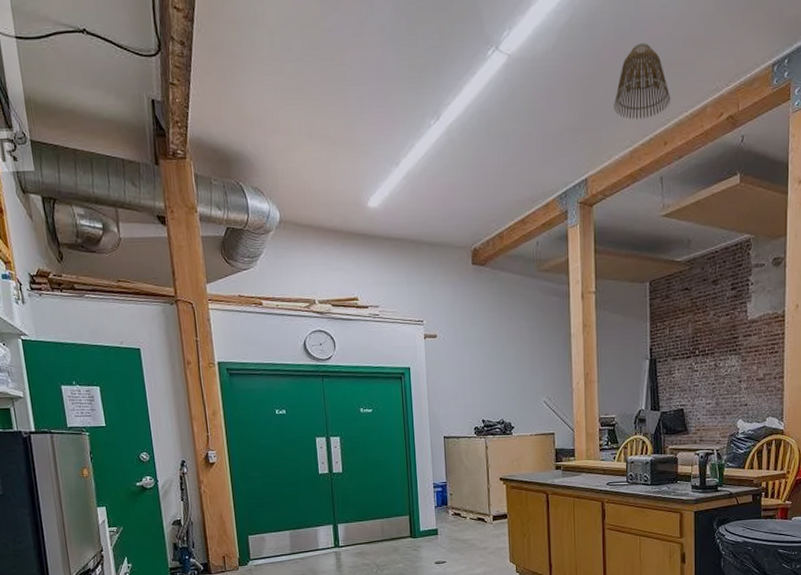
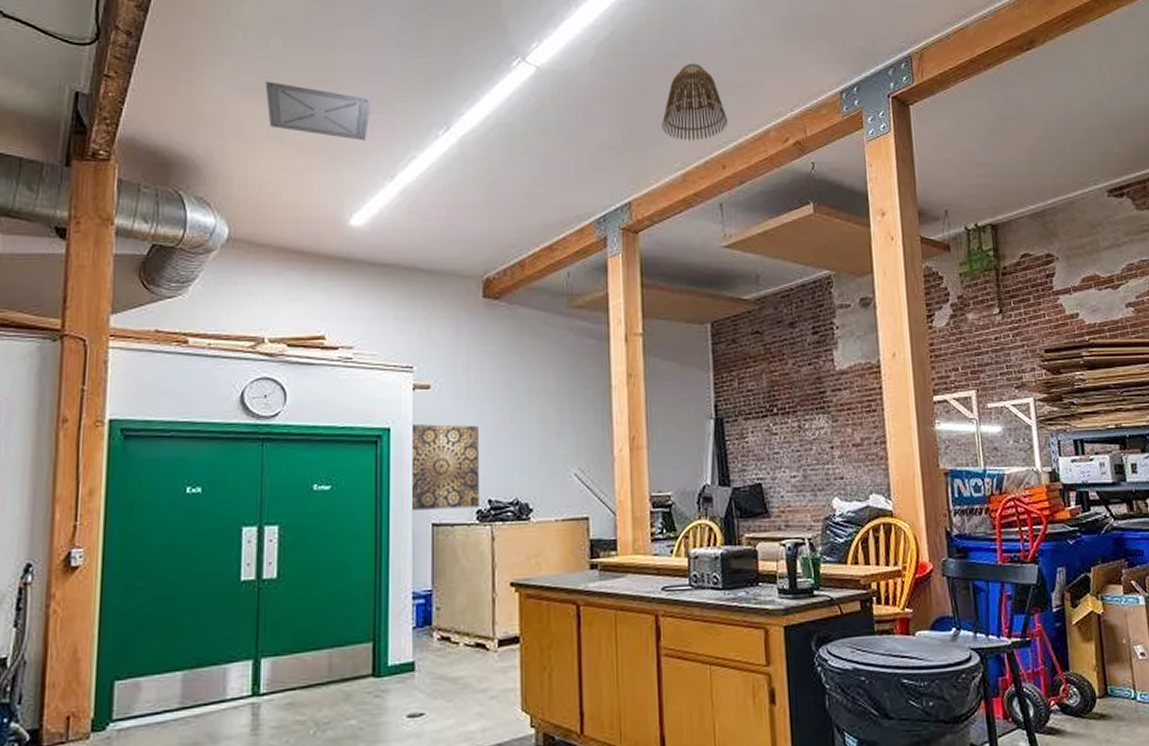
ceiling vent: none [291,81,377,132] -> present [265,81,372,141]
wall art: none [423,364,476,427] -> present [409,423,480,510]

